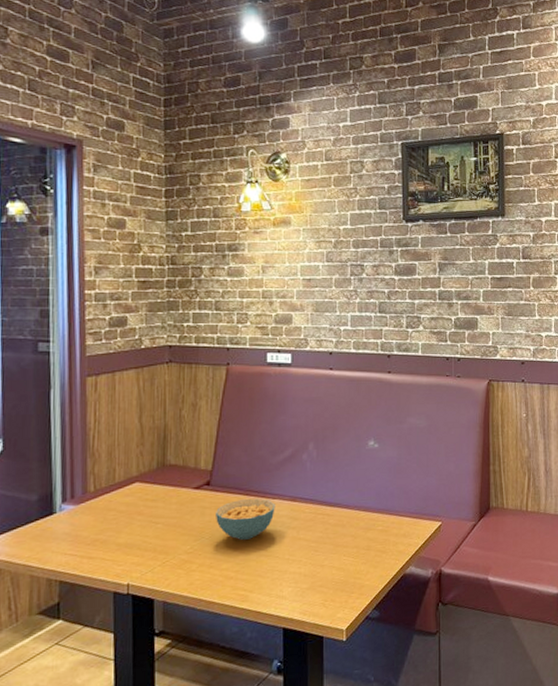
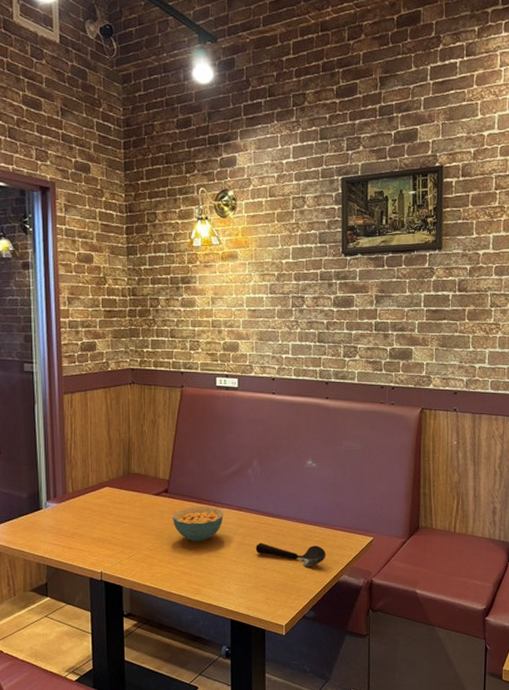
spoon: none [312,535,390,561] -> present [255,542,326,568]

